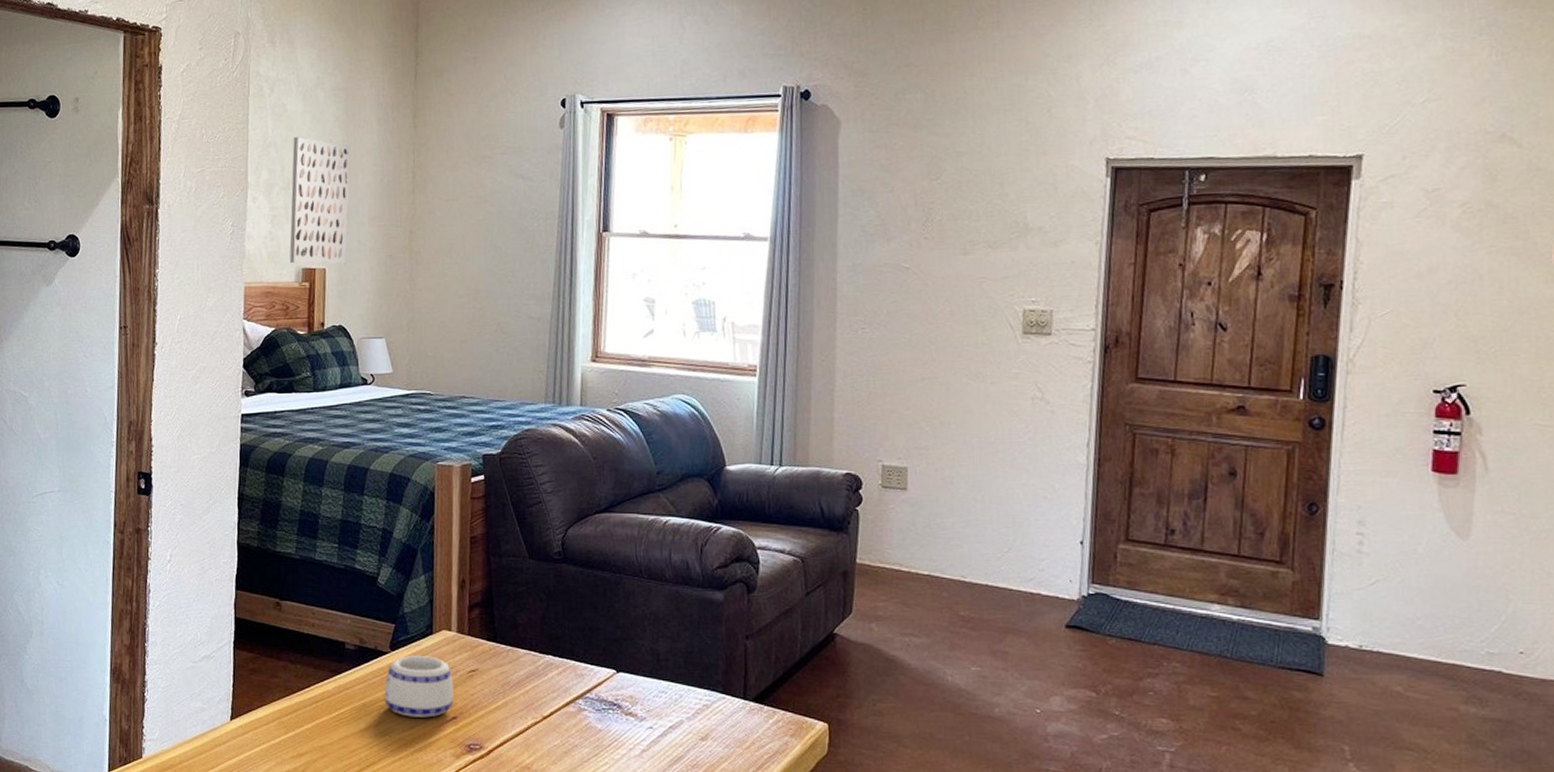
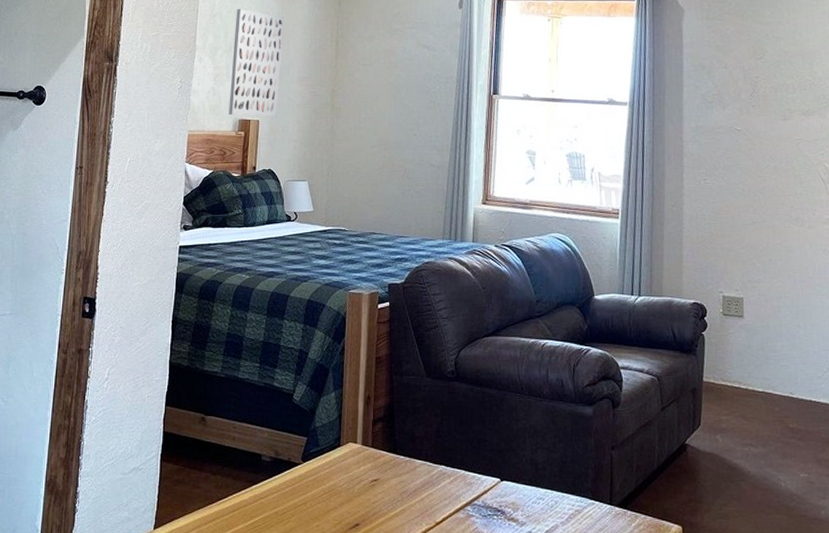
mug: present [384,656,454,718] -> none [295,467,357,525]

